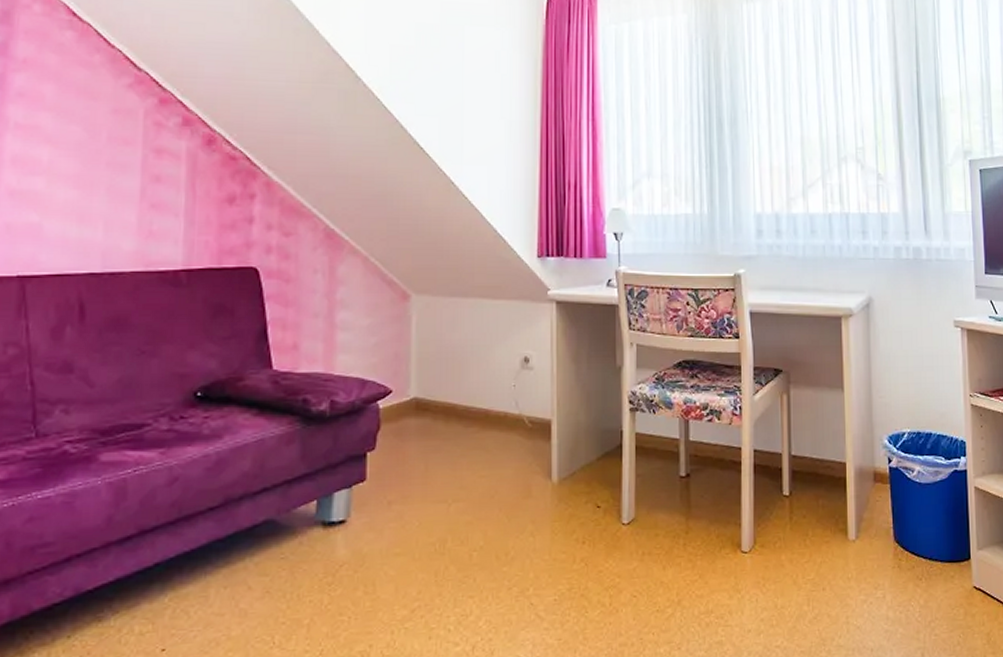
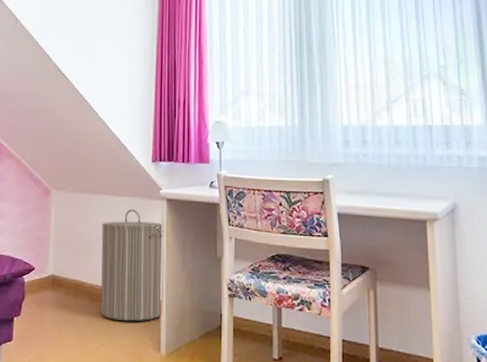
laundry hamper: none [477,314,554,447] -> present [100,209,164,321]

